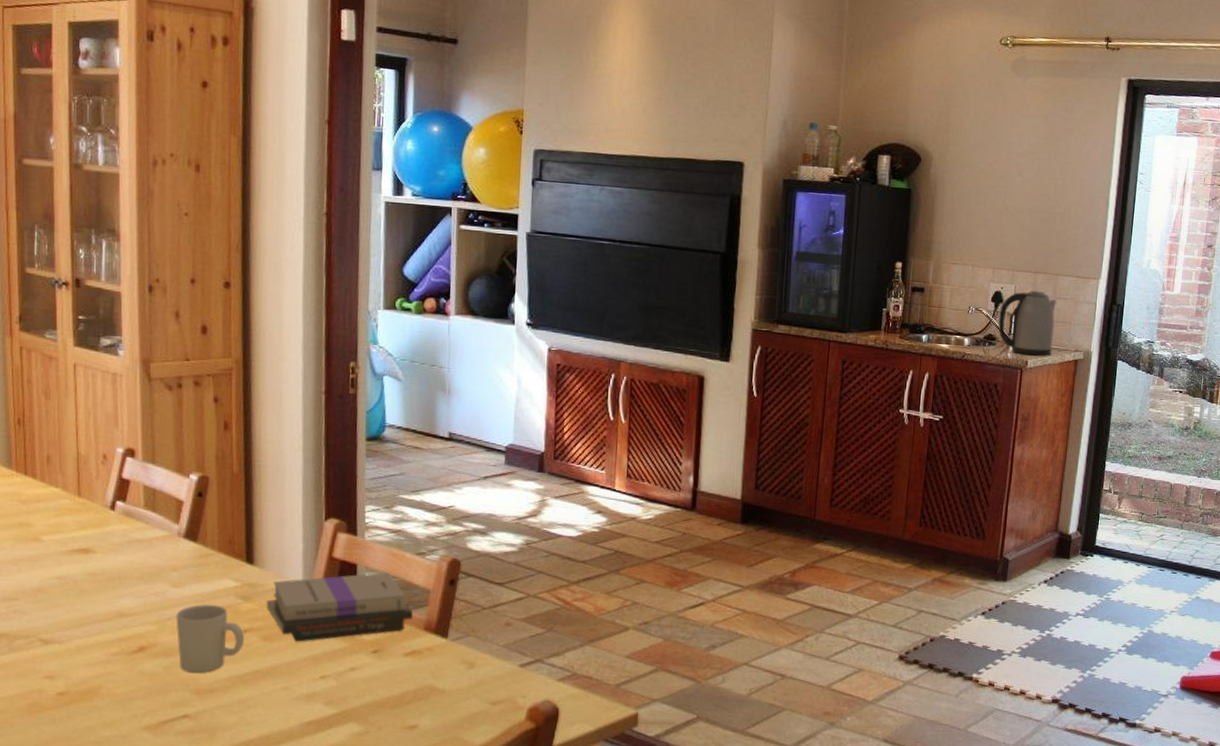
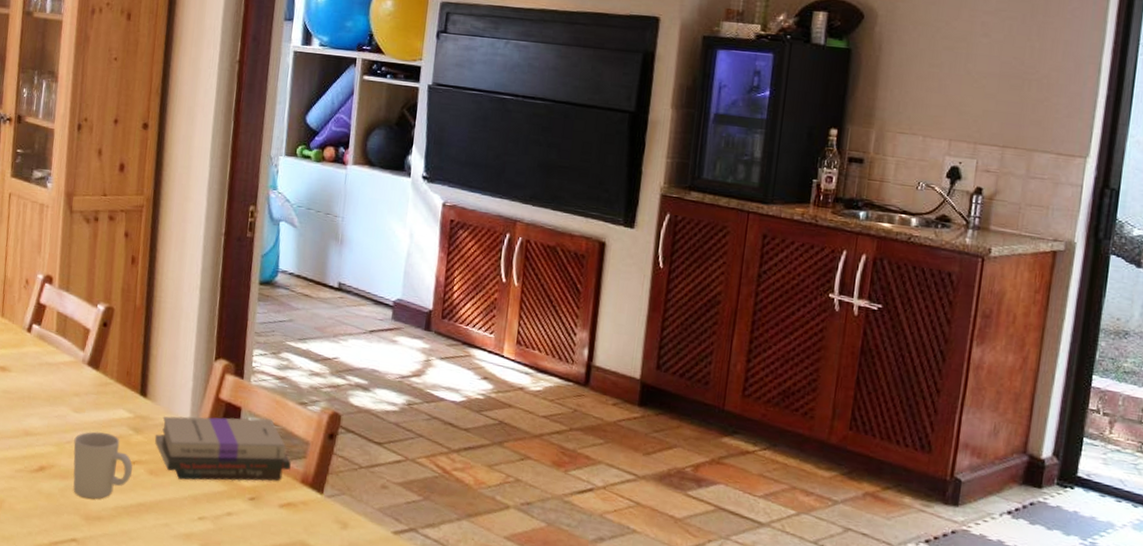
kettle: present [998,290,1057,356] -> none [954,167,1030,244]

